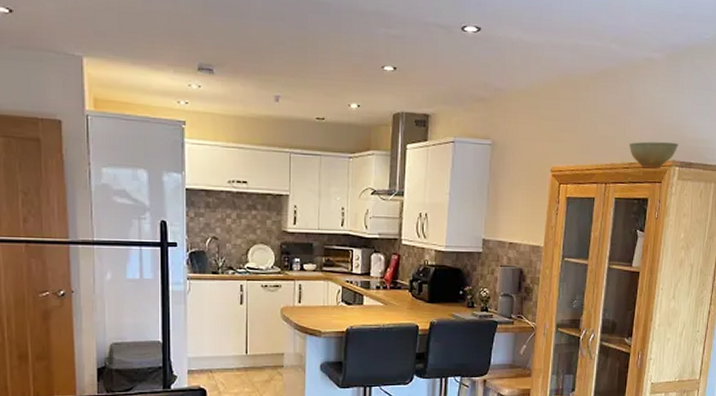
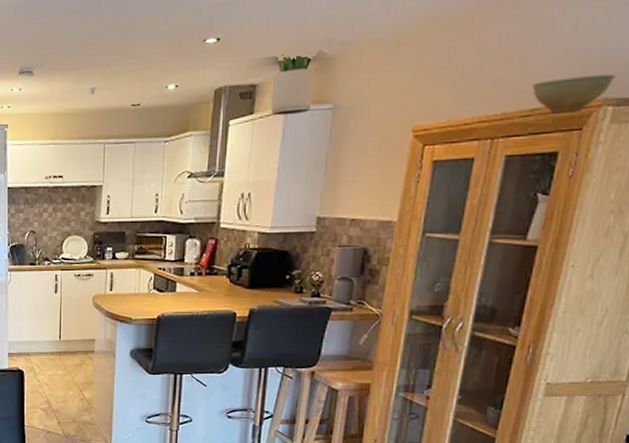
planter: none [440,91,477,146] -> present [270,54,316,116]

